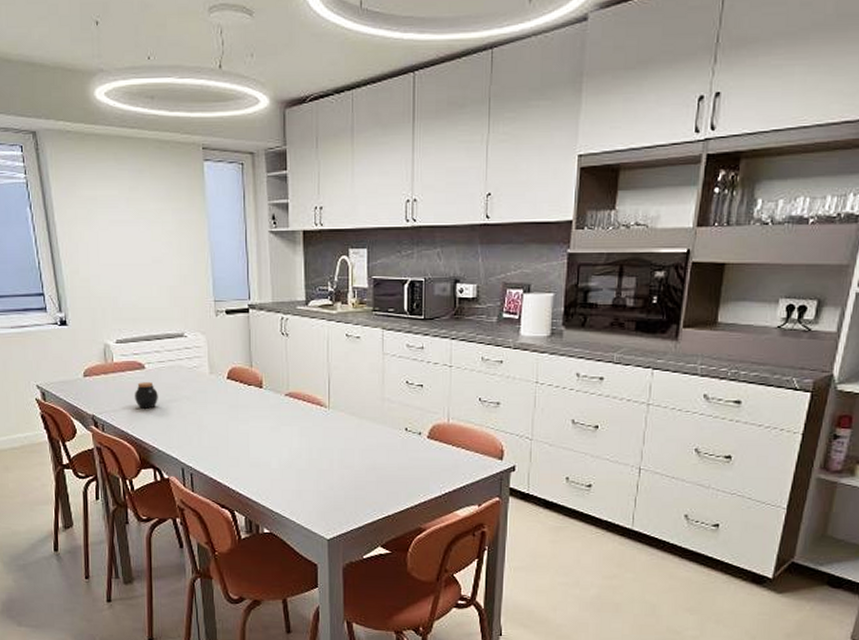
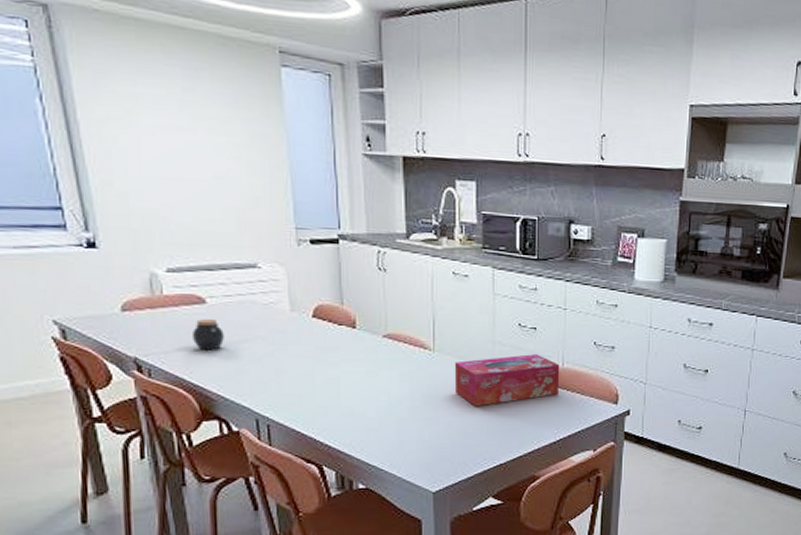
tissue box: none [347,410,446,461] -> present [454,354,560,407]

